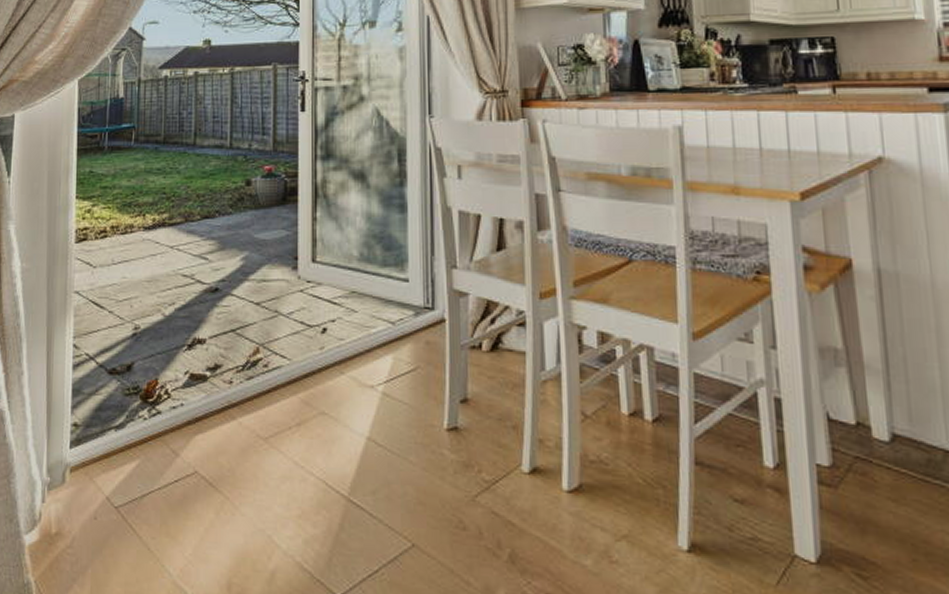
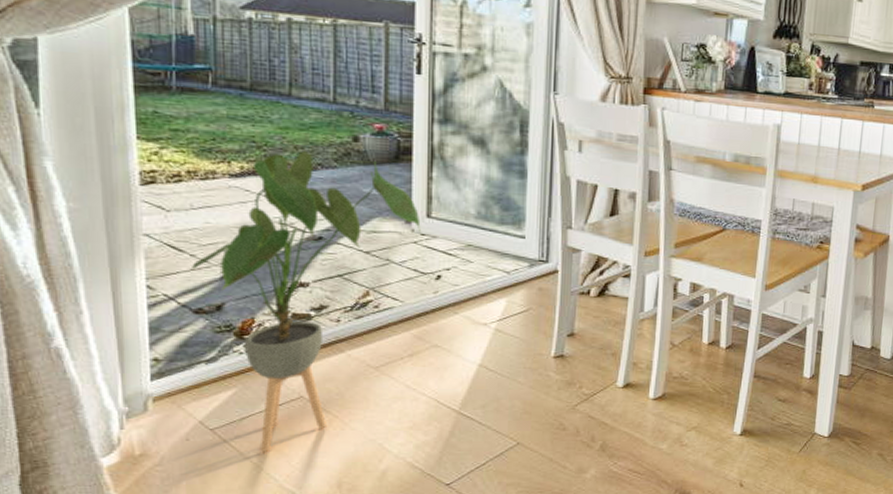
house plant: none [109,199,306,538] -> present [192,151,421,452]

